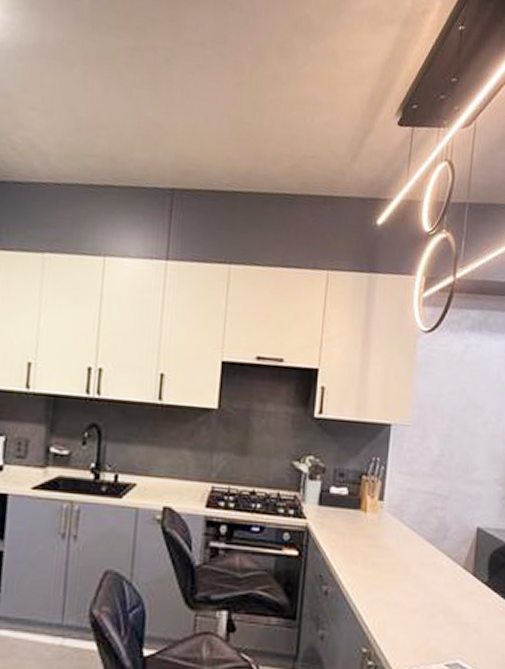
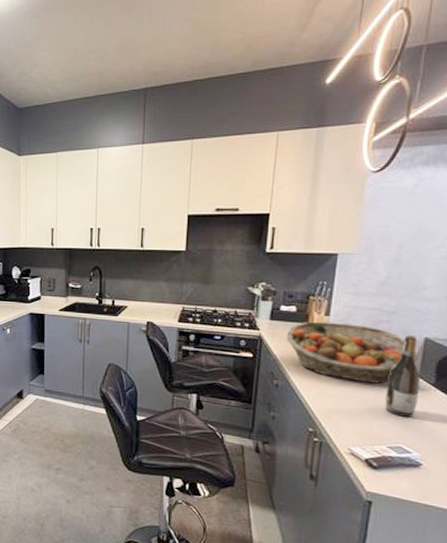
fruit basket: none [336,507,472,585] -> present [286,321,418,384]
wine bottle: none [441,524,474,625] -> present [385,335,421,417]

